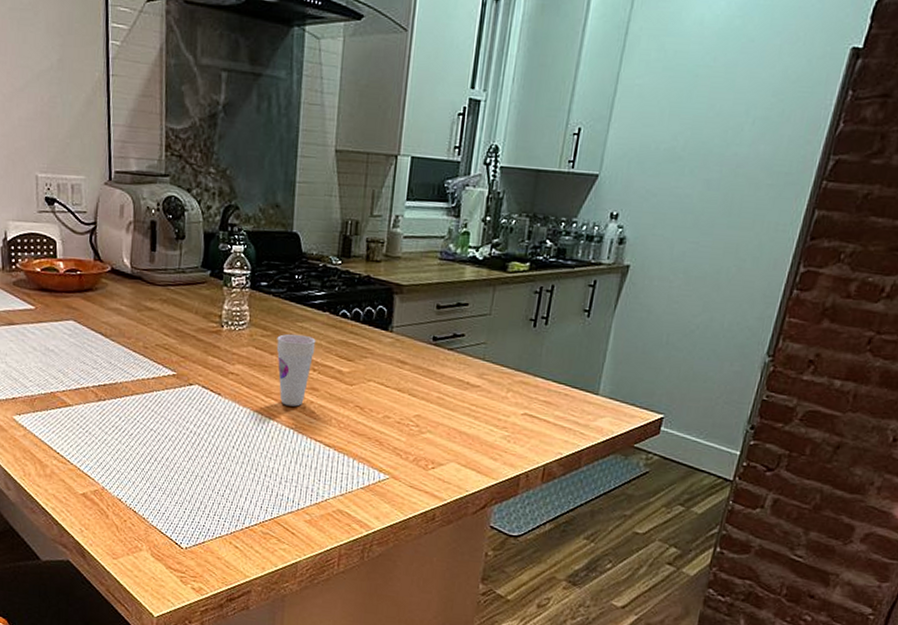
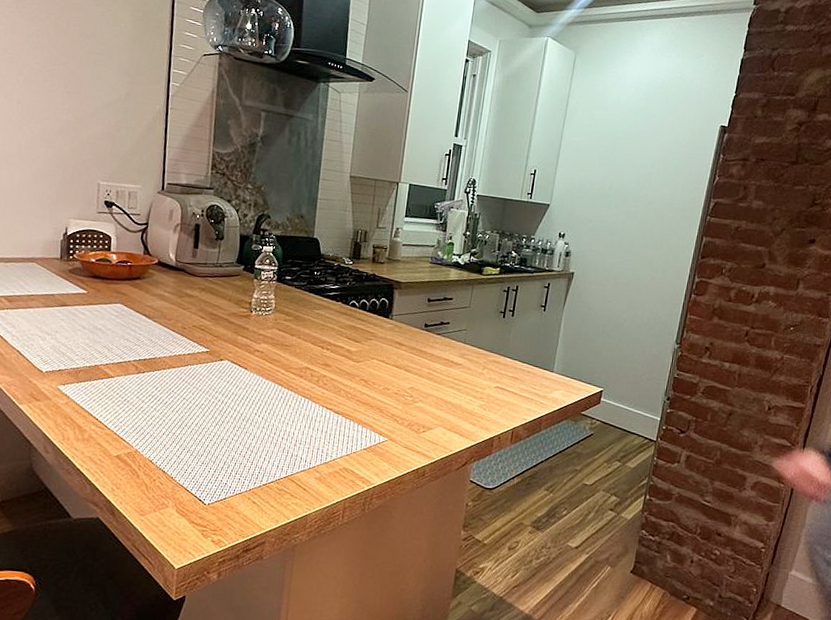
cup: present [276,333,316,407] -> none [296,319,330,380]

